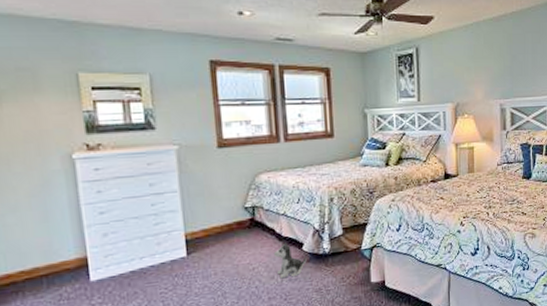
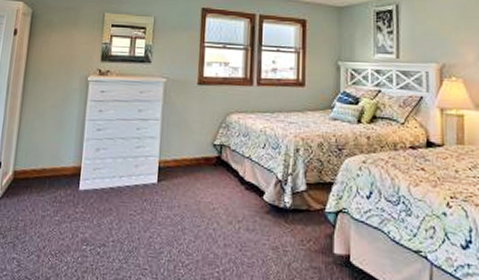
plush toy: present [273,242,307,279] -> none [234,187,266,227]

